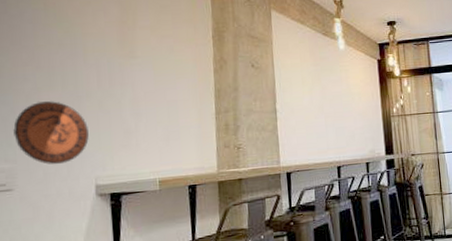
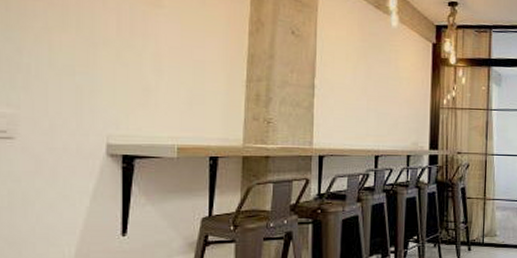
decorative plate: present [13,101,89,165] -> none [18,43,103,117]

